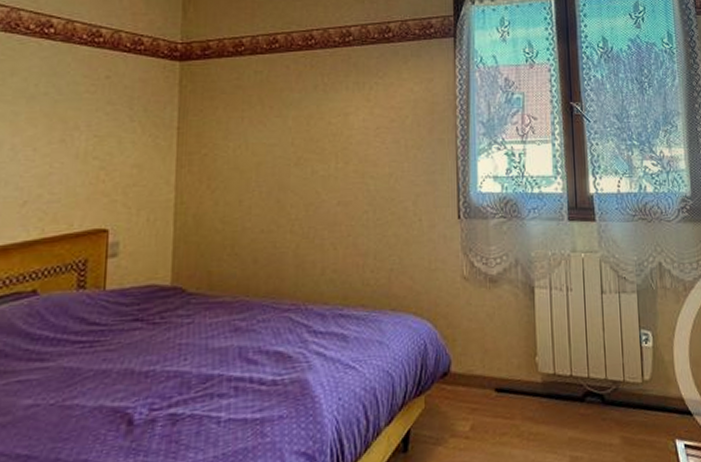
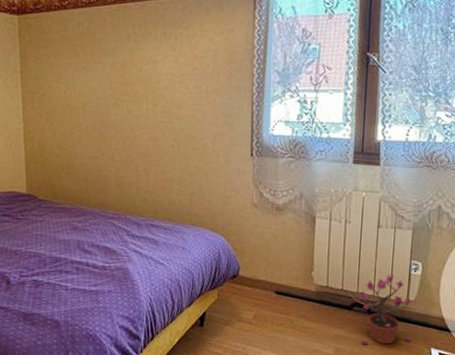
potted plant: none [588,349,653,446] -> present [356,274,411,344]

